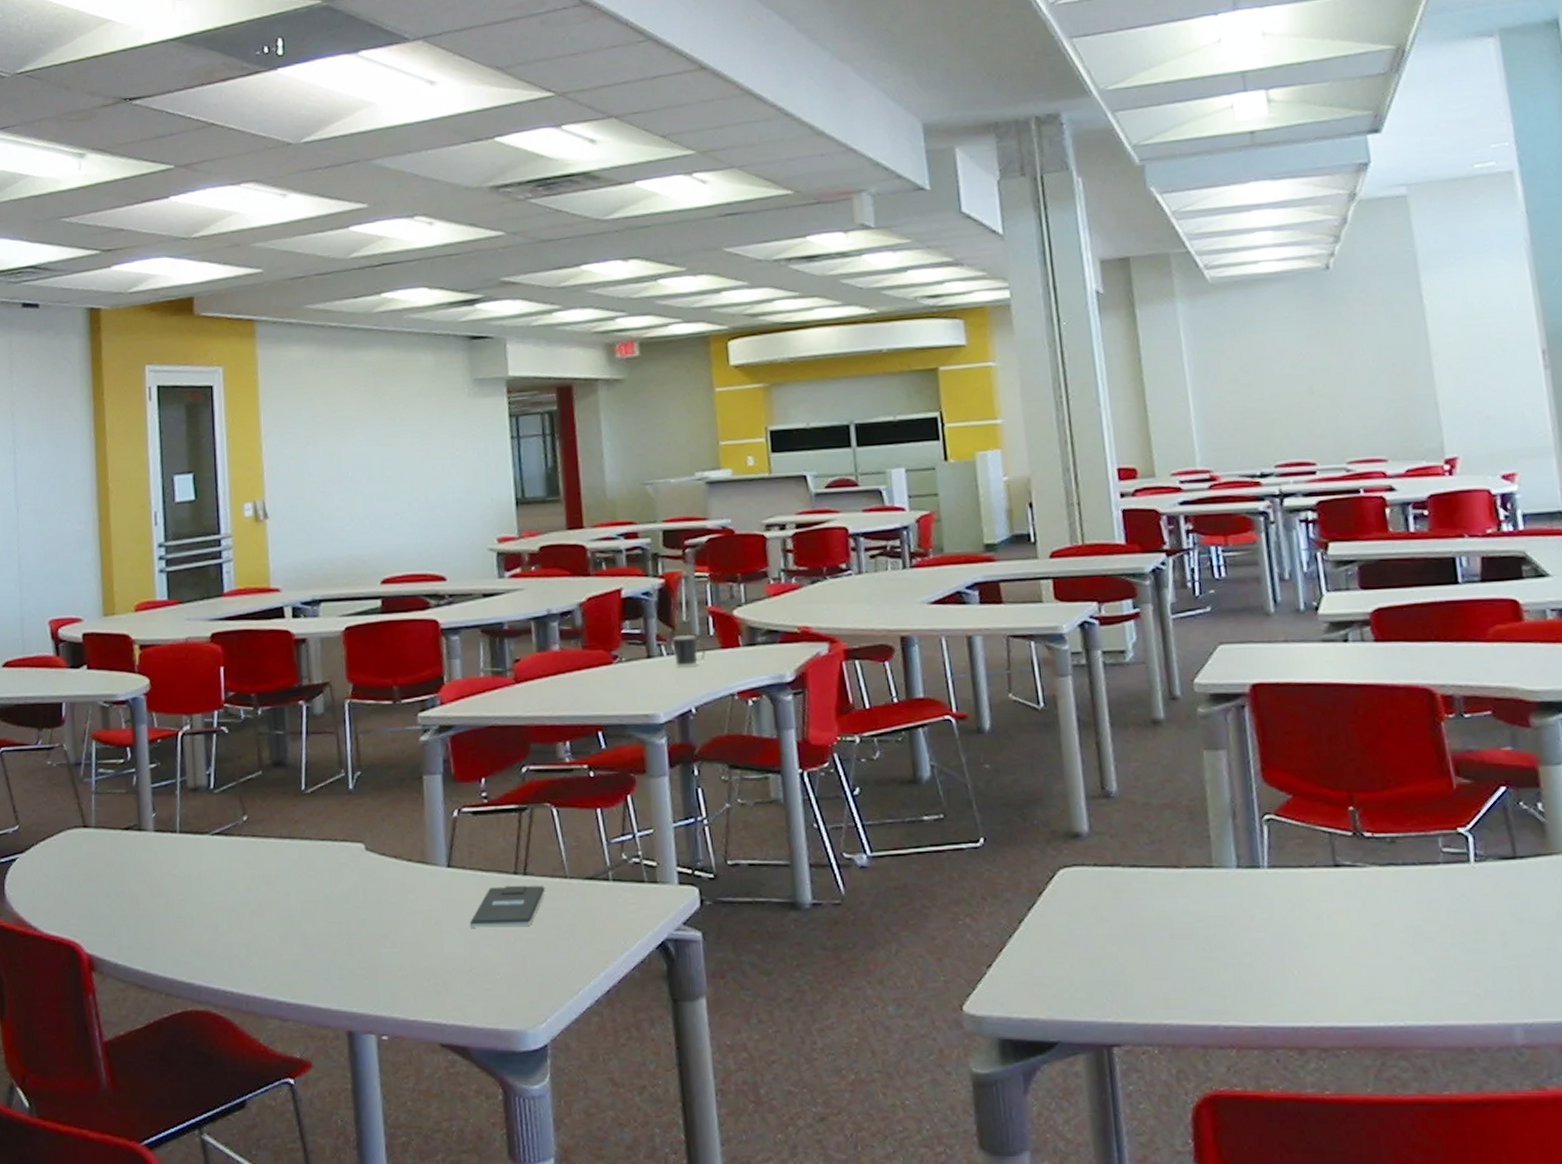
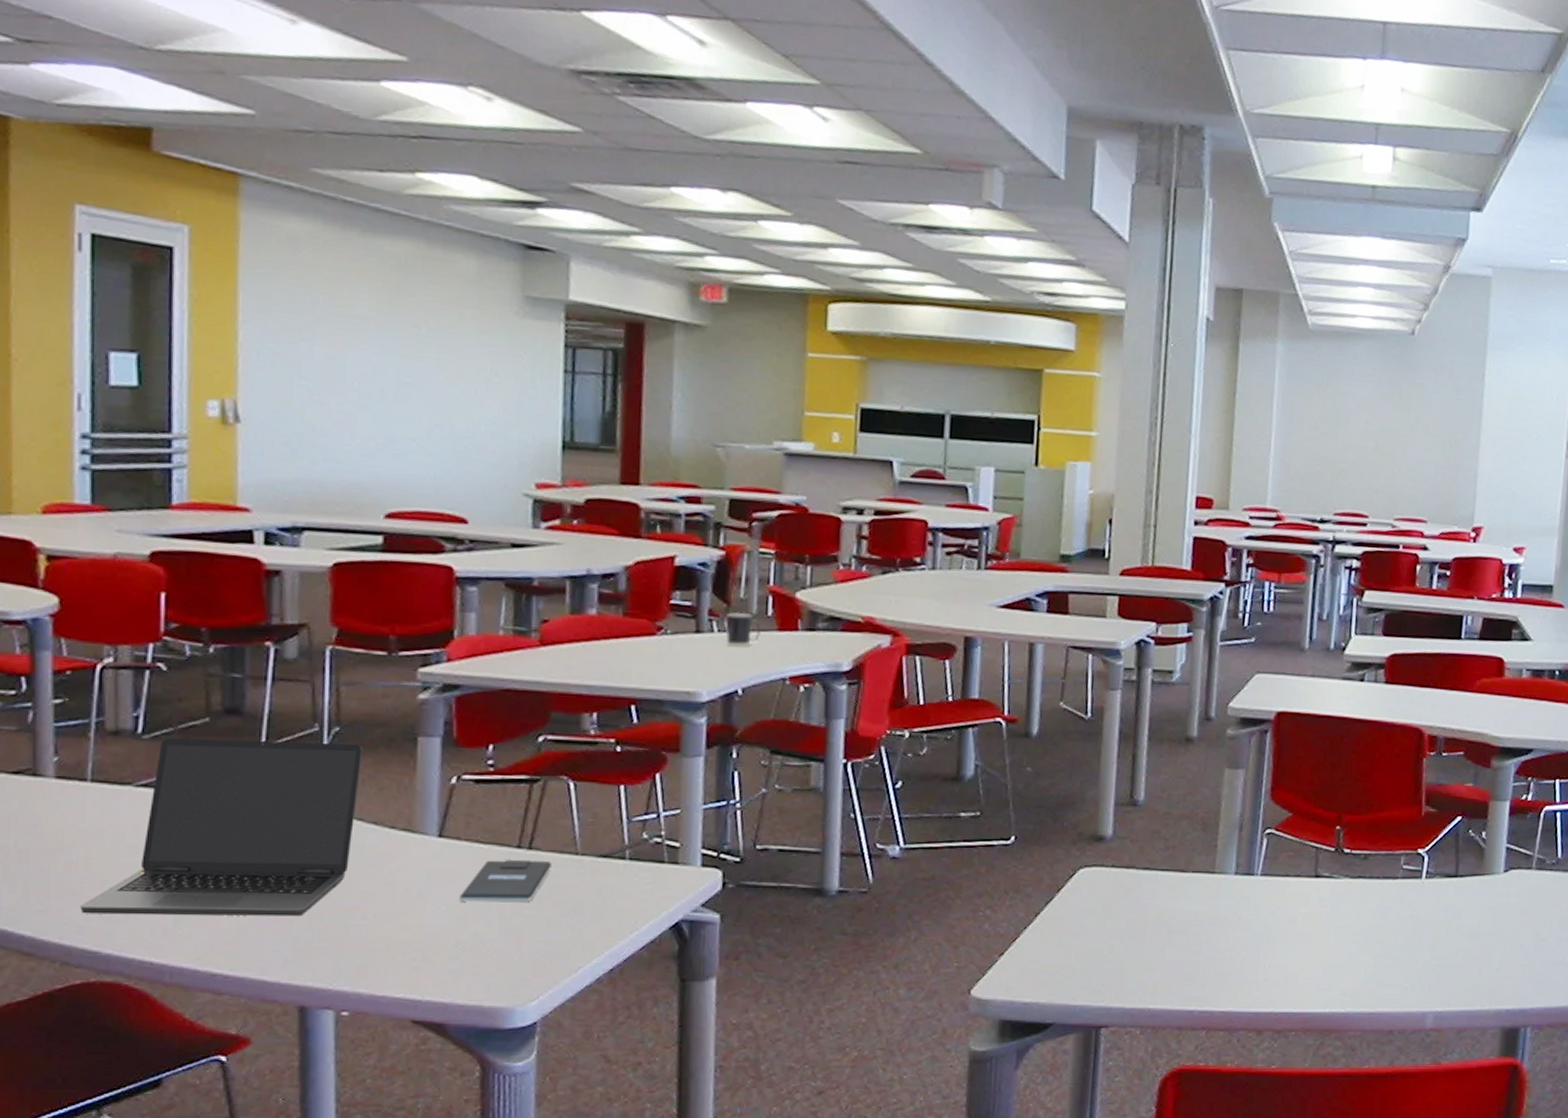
laptop: none [177,785,381,950] -> present [80,737,363,917]

